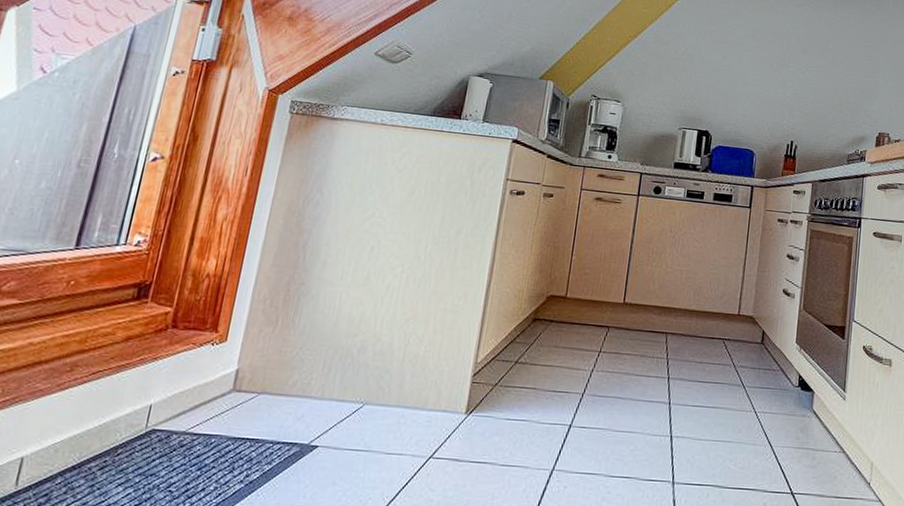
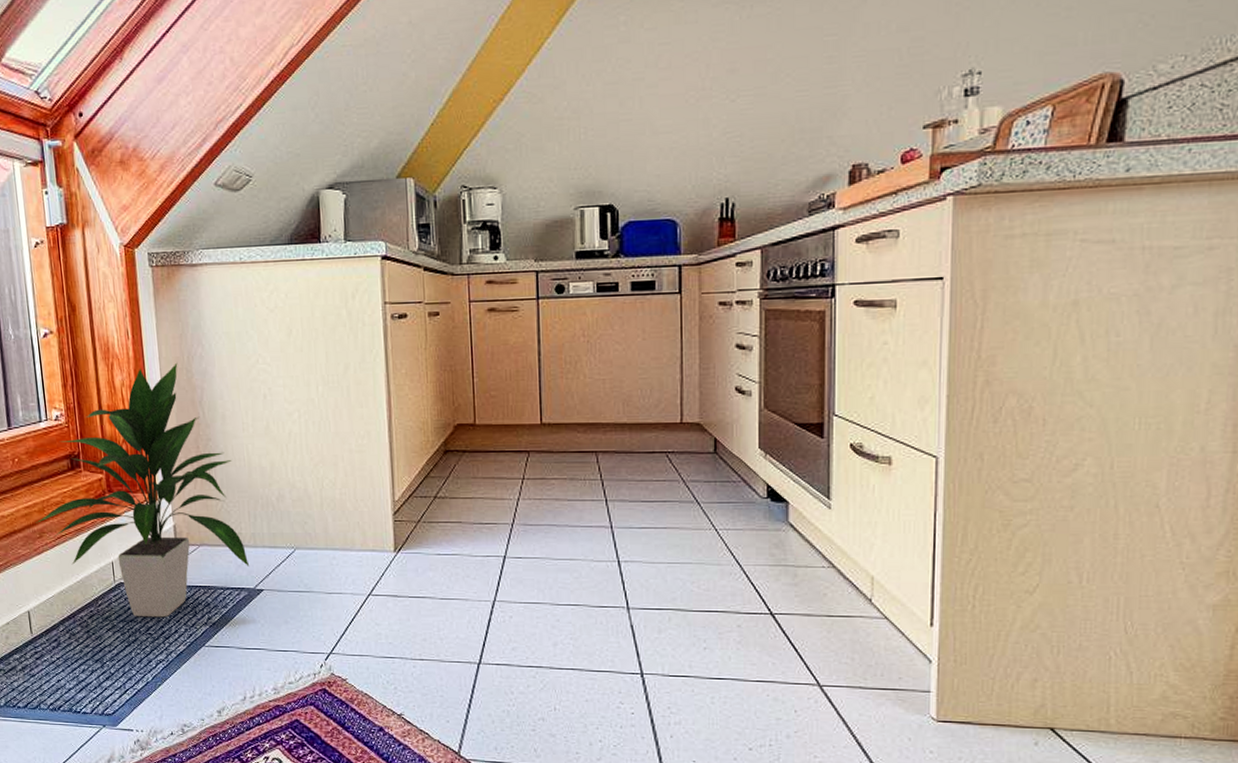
indoor plant: none [71,204,321,473] -> present [36,362,250,618]

